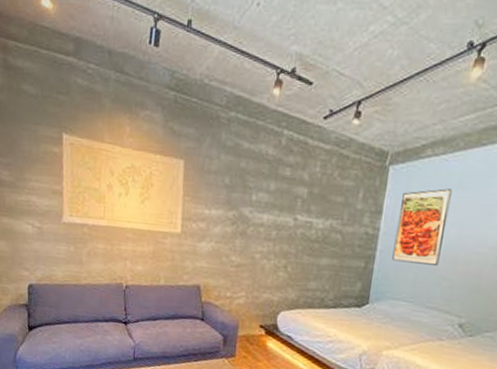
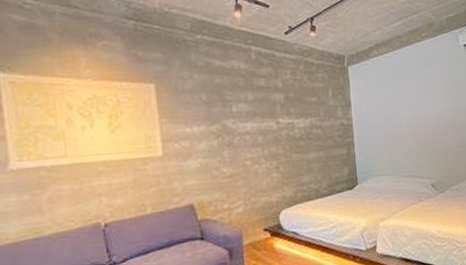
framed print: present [392,188,452,266] -> none [364,79,404,144]

